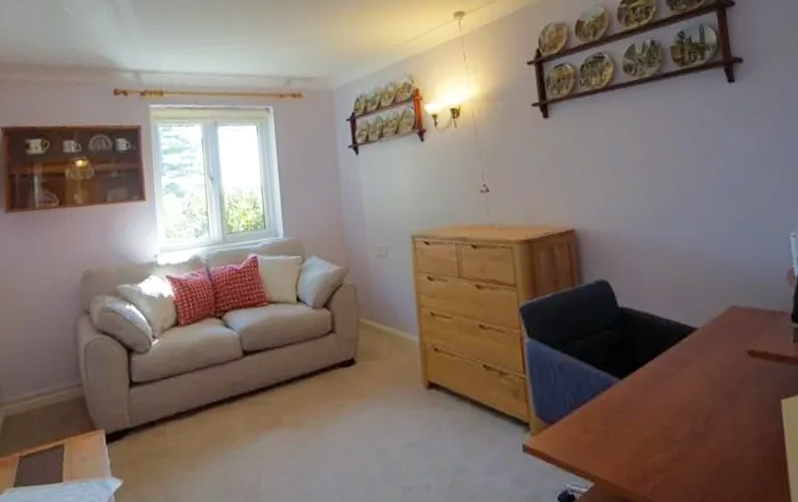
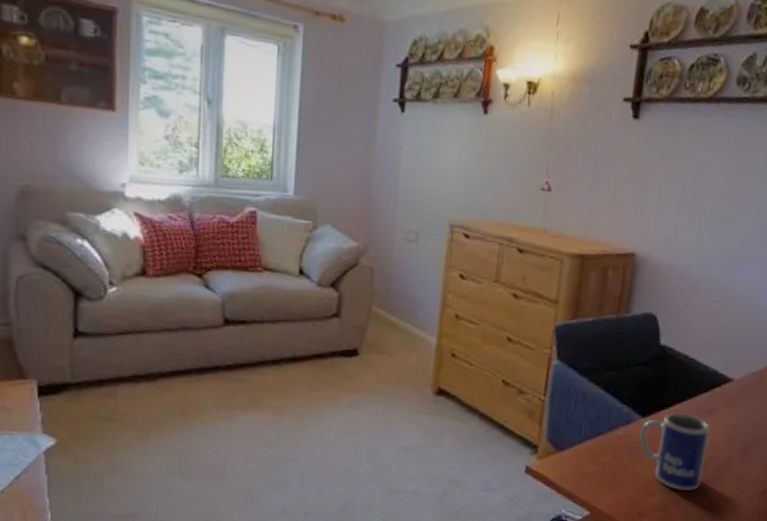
mug: none [621,369,695,448] -> present [639,412,710,491]

